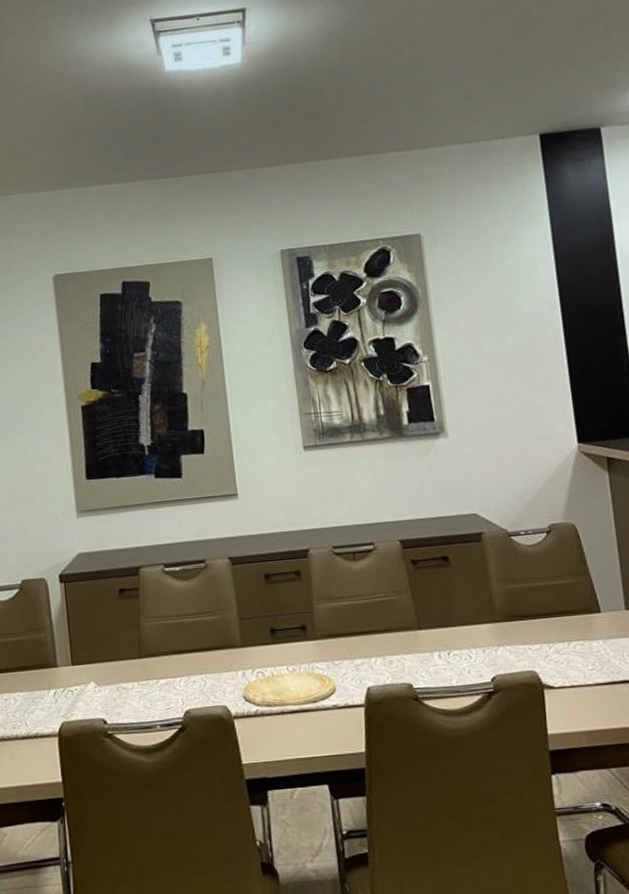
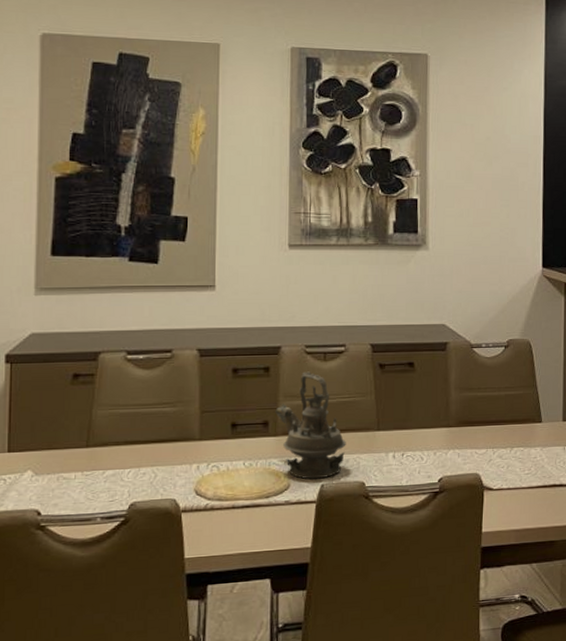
teapot: none [311,572,388,683] -> present [275,371,346,480]

